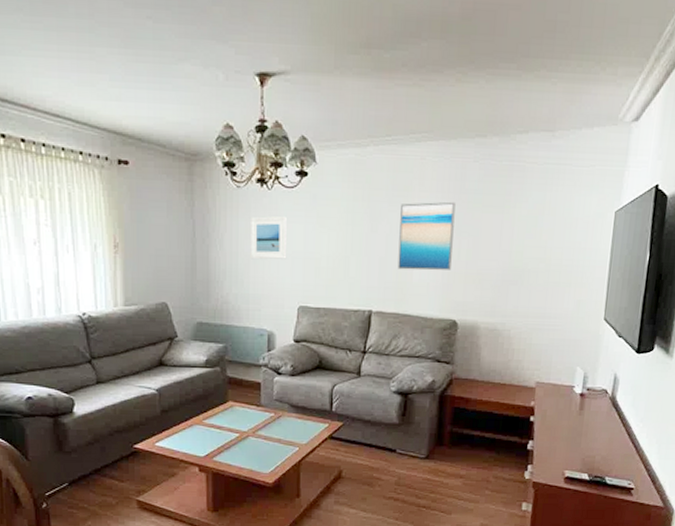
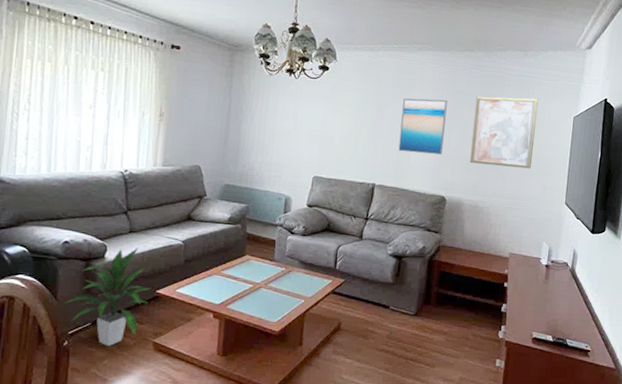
indoor plant: none [37,399,128,506] -> present [65,247,152,346]
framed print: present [250,215,288,260] -> none [276,99,309,136]
wall art: none [484,191,570,280] -> present [469,96,538,169]

